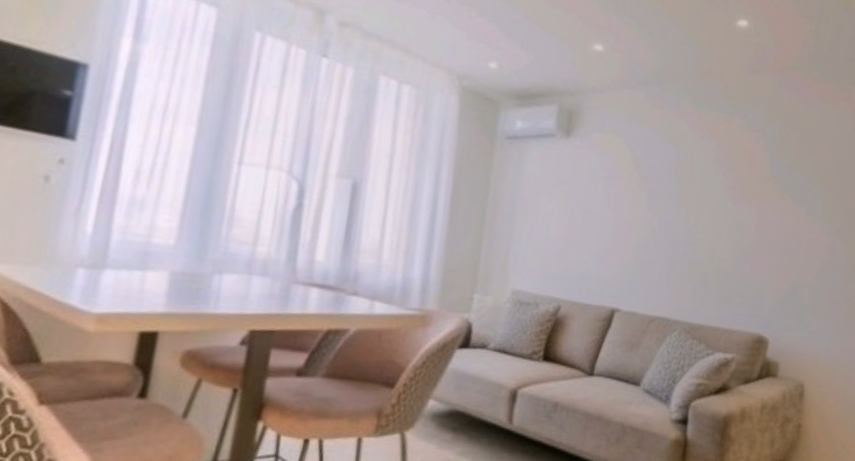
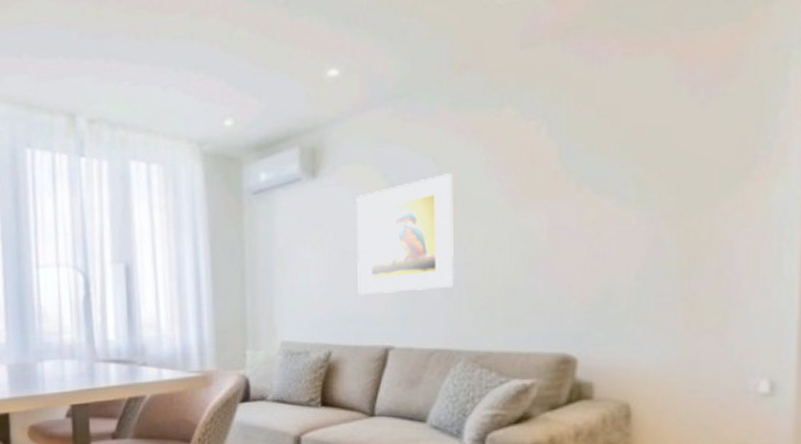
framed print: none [594,160,688,262] -> present [356,173,455,295]

